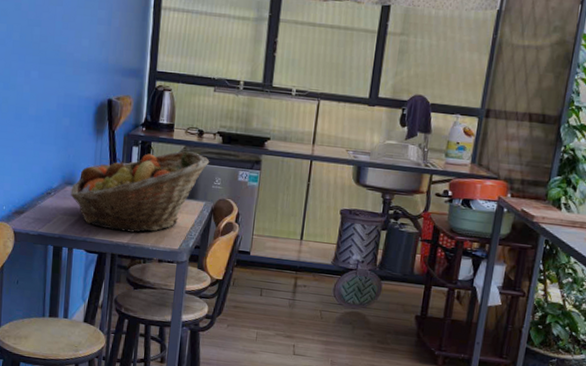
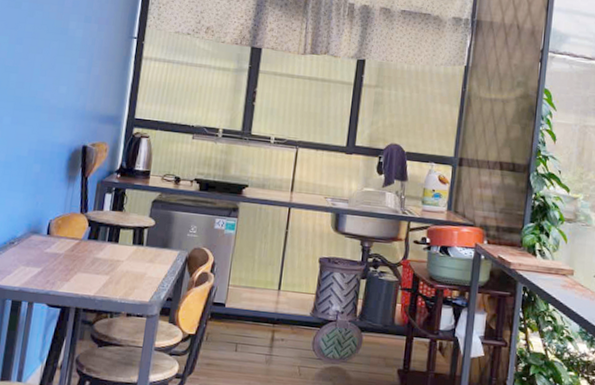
fruit basket: present [70,150,210,233] -> none [35,197,186,285]

